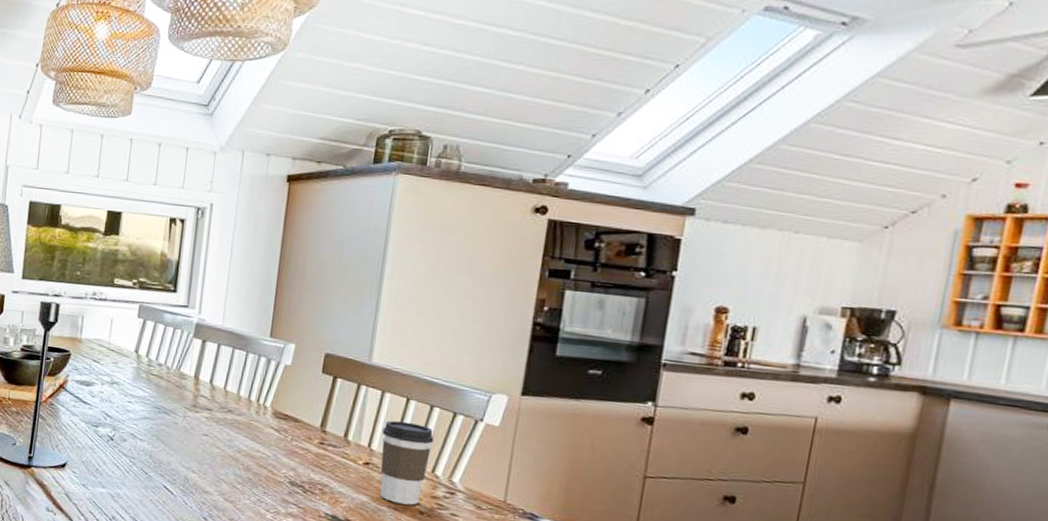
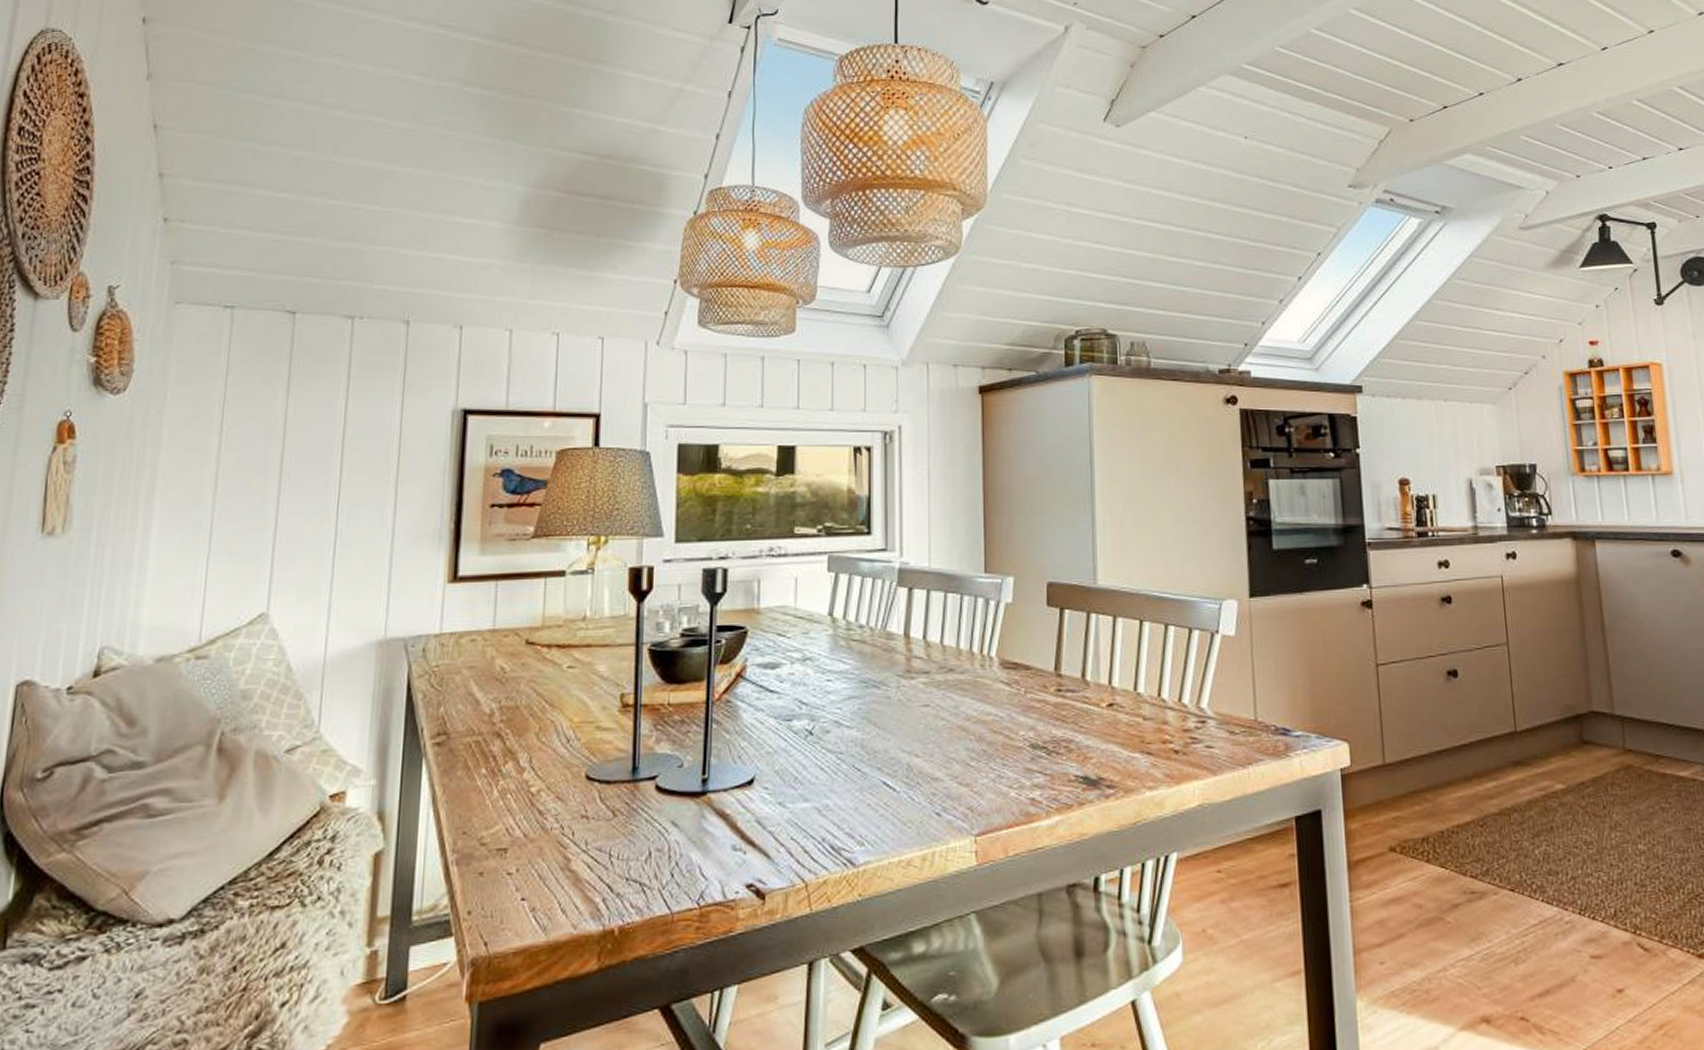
coffee cup: present [380,420,434,506] -> none [1121,647,1175,746]

